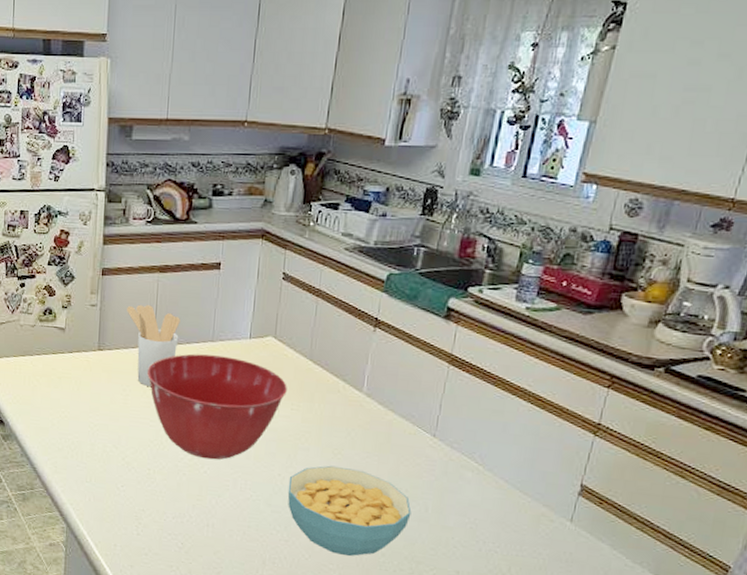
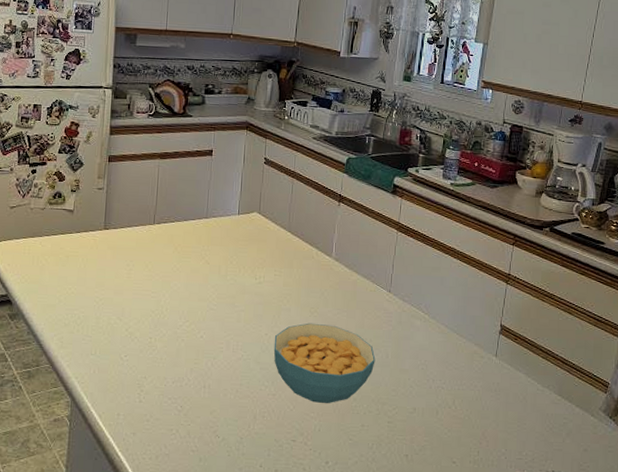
utensil holder: present [127,304,180,386] -> none [131,187,178,260]
mixing bowl: present [146,353,287,460] -> none [148,229,271,325]

